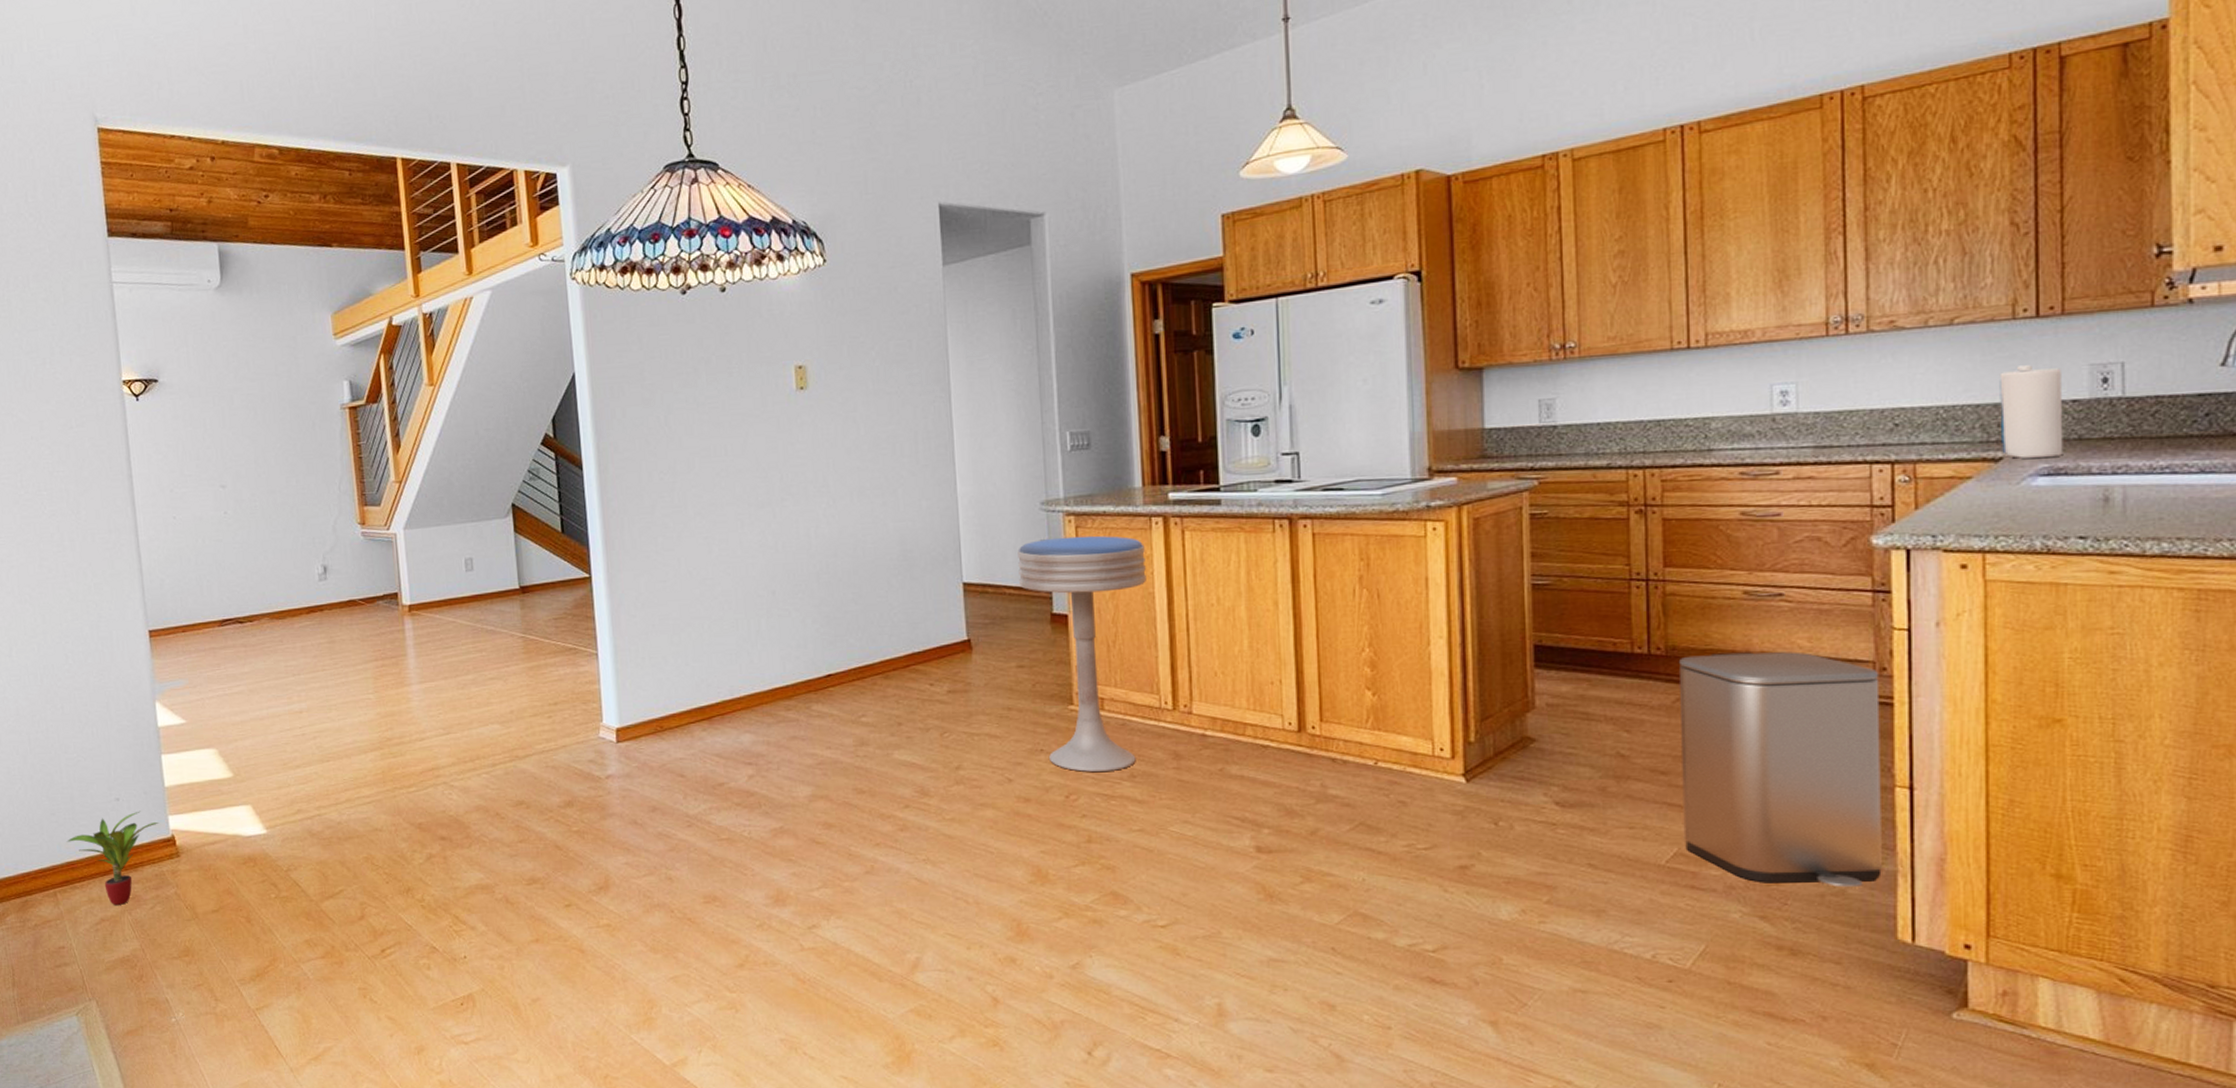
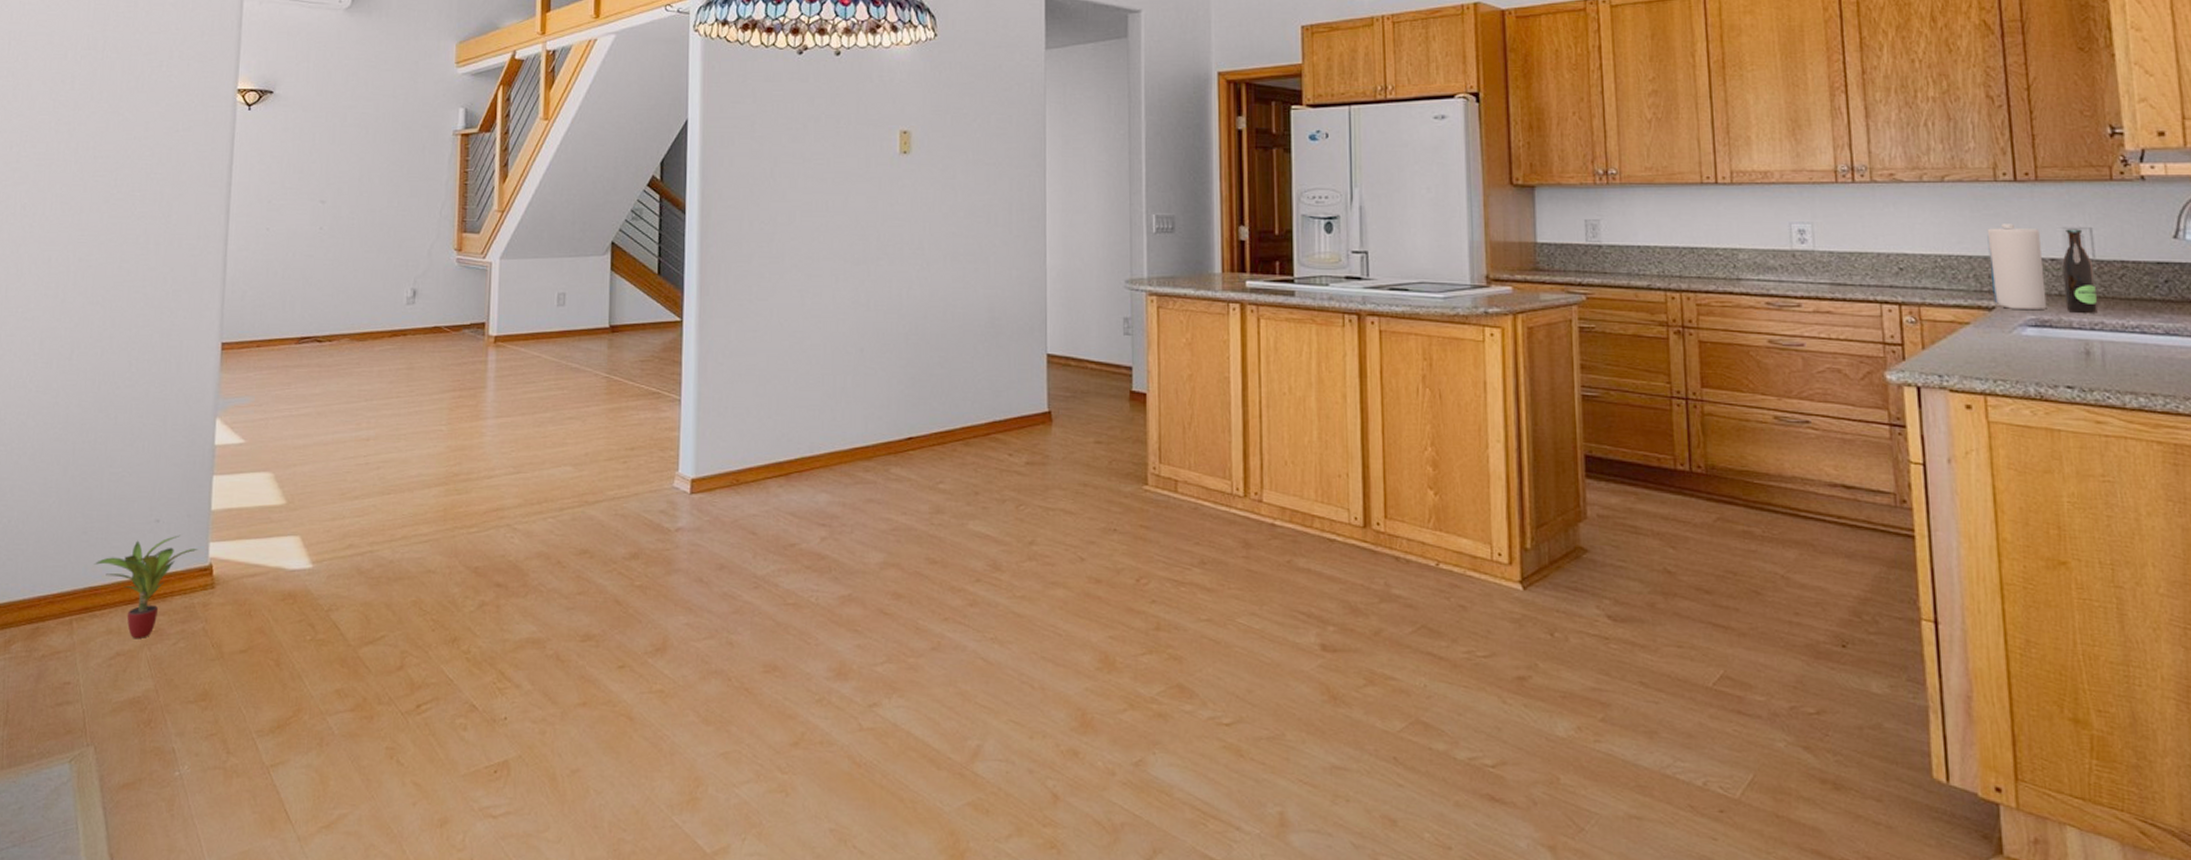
bar stool: present [1017,535,1146,773] -> none [1101,316,1223,557]
pedal bin: present [1678,651,1882,888] -> none [1717,475,1914,722]
bottle: none [2085,364,2122,457] -> present [2062,229,2098,313]

